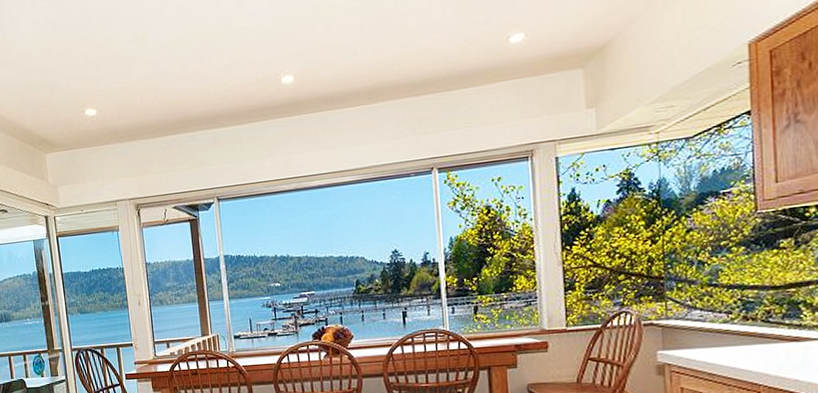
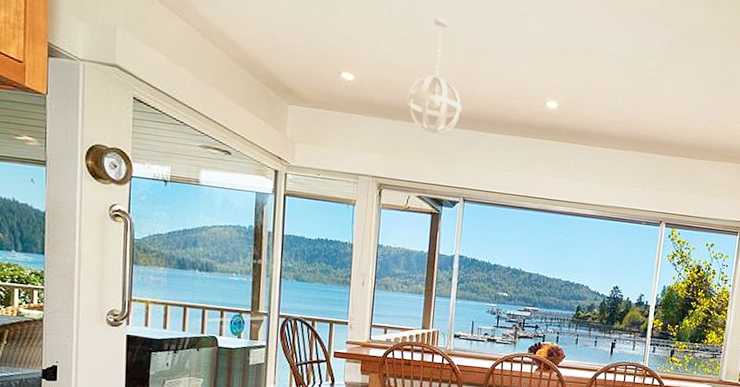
pendant light: none [146,30,200,143] -> present [406,17,462,134]

